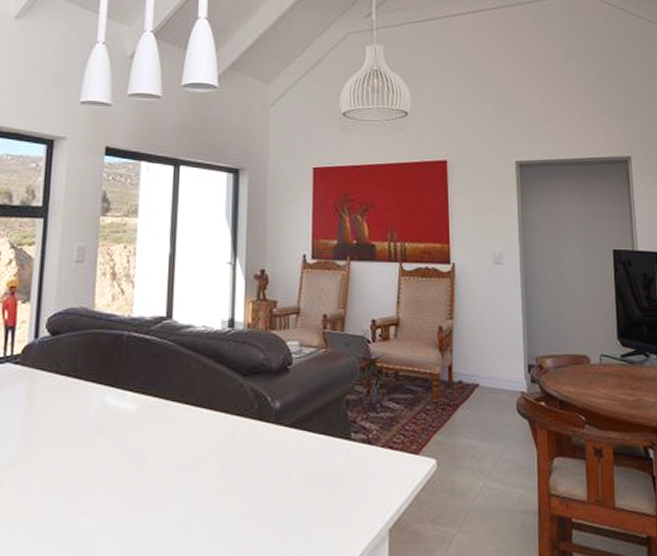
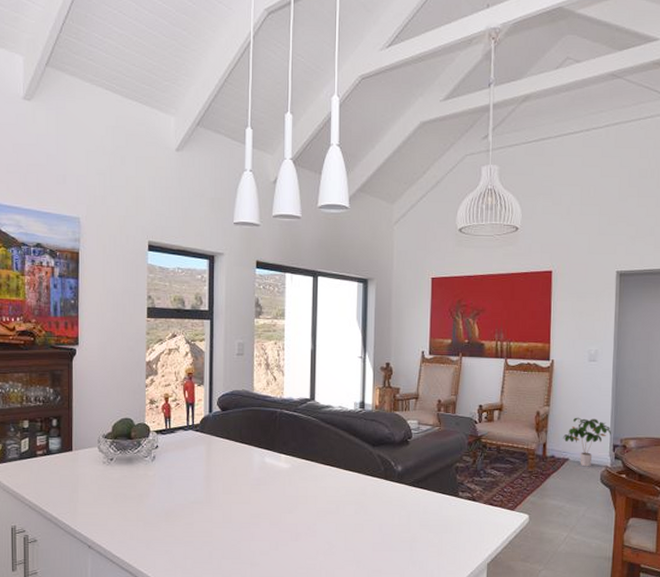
potted plant: none [470,332,524,394] -> present [562,417,611,467]

